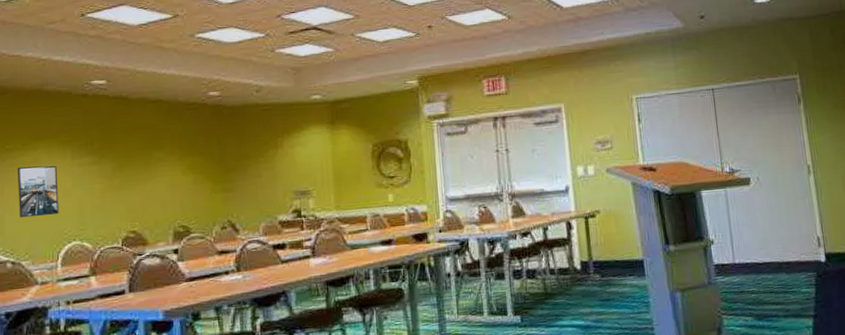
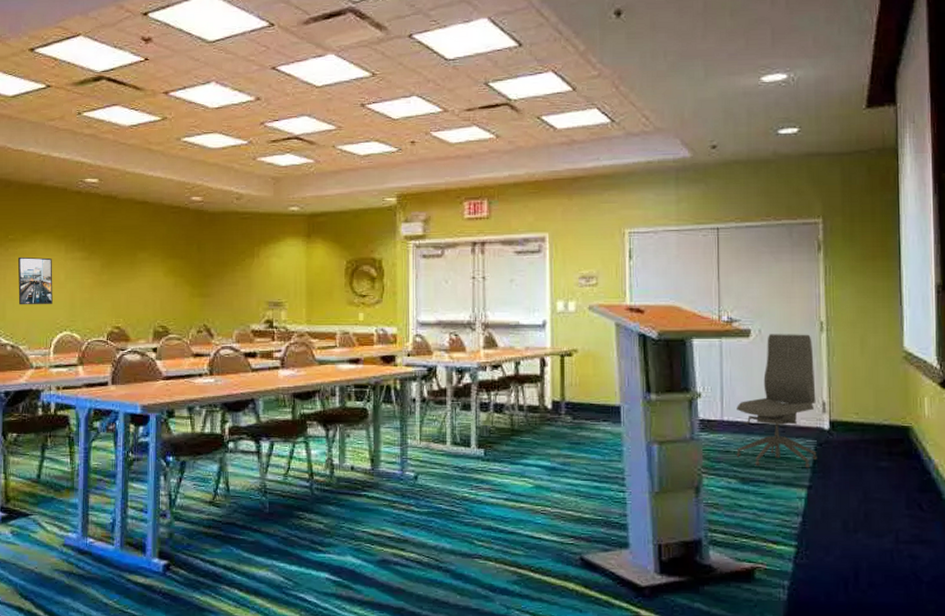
chair: none [745,177,819,303] -> present [736,334,817,468]

